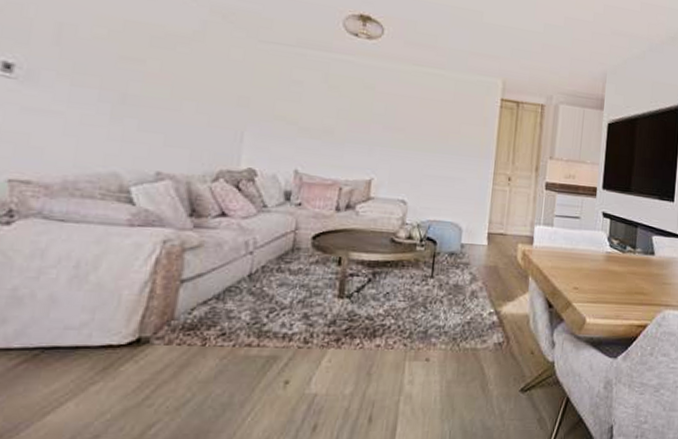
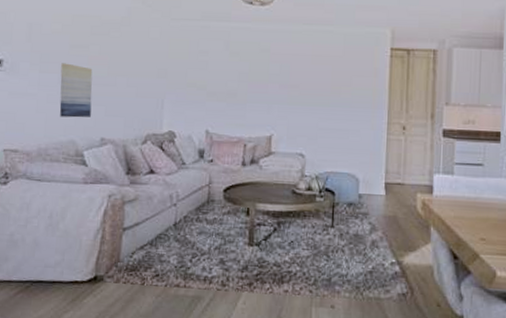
wall art: none [98,76,150,146] -> present [59,63,93,118]

